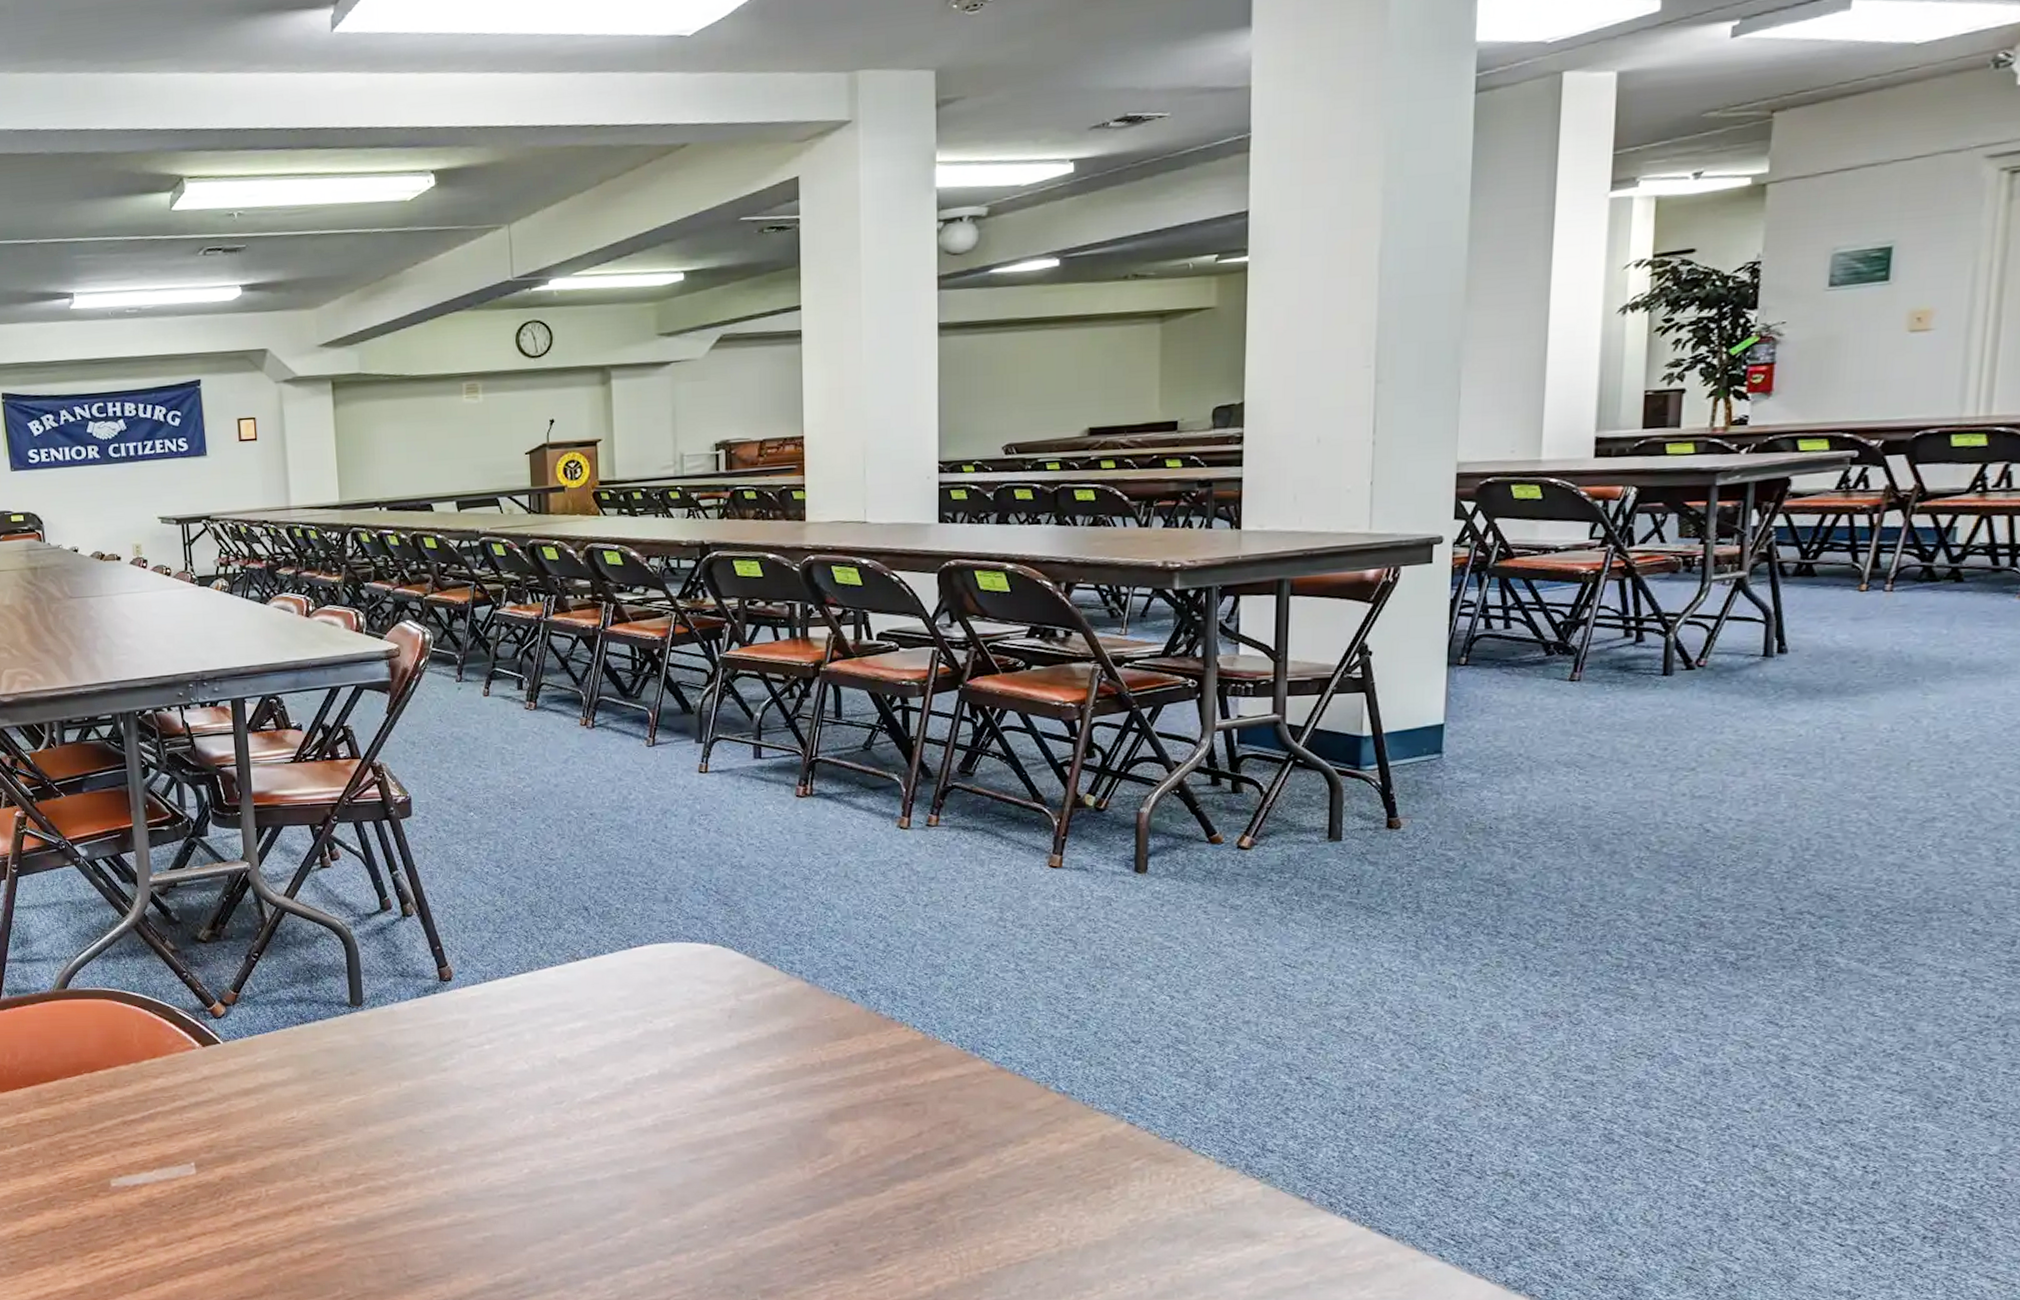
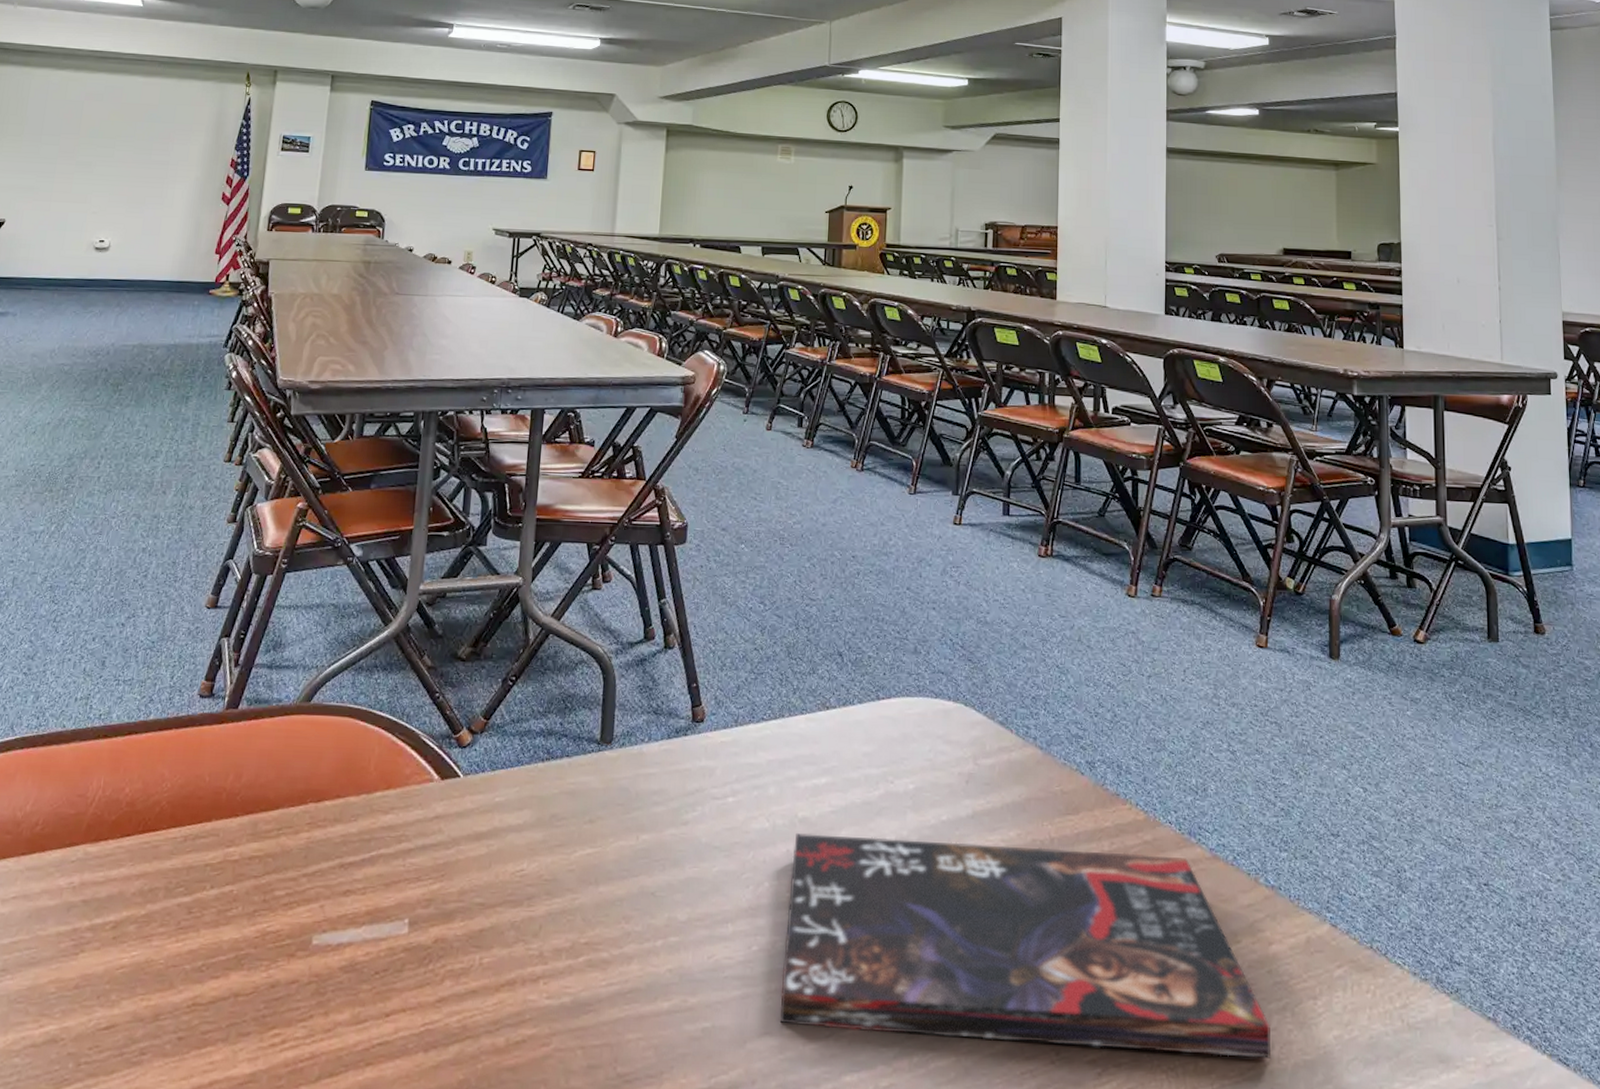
book: none [555,1070,1060,1241] -> present [779,833,1270,1059]

